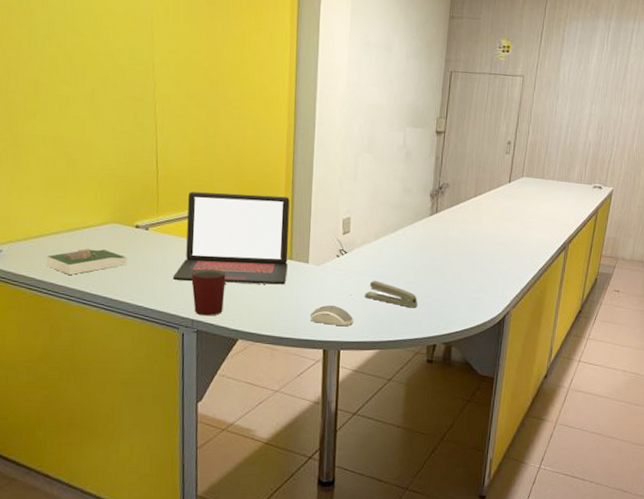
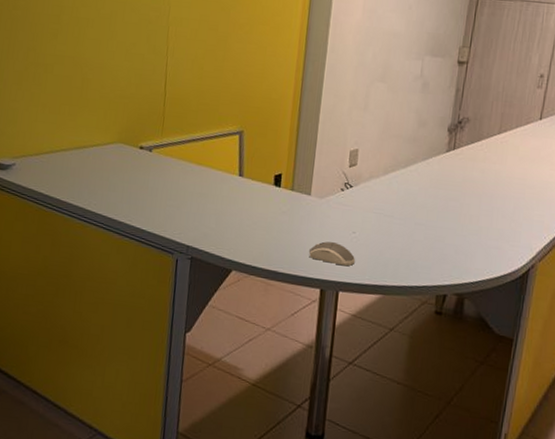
book: present [46,248,127,275] -> none [53,166,130,192]
laptop: present [172,192,290,285] -> none [171,115,295,217]
mug: present [191,269,226,316] -> none [189,194,225,244]
stapler: present [364,280,418,308] -> none [368,218,428,252]

